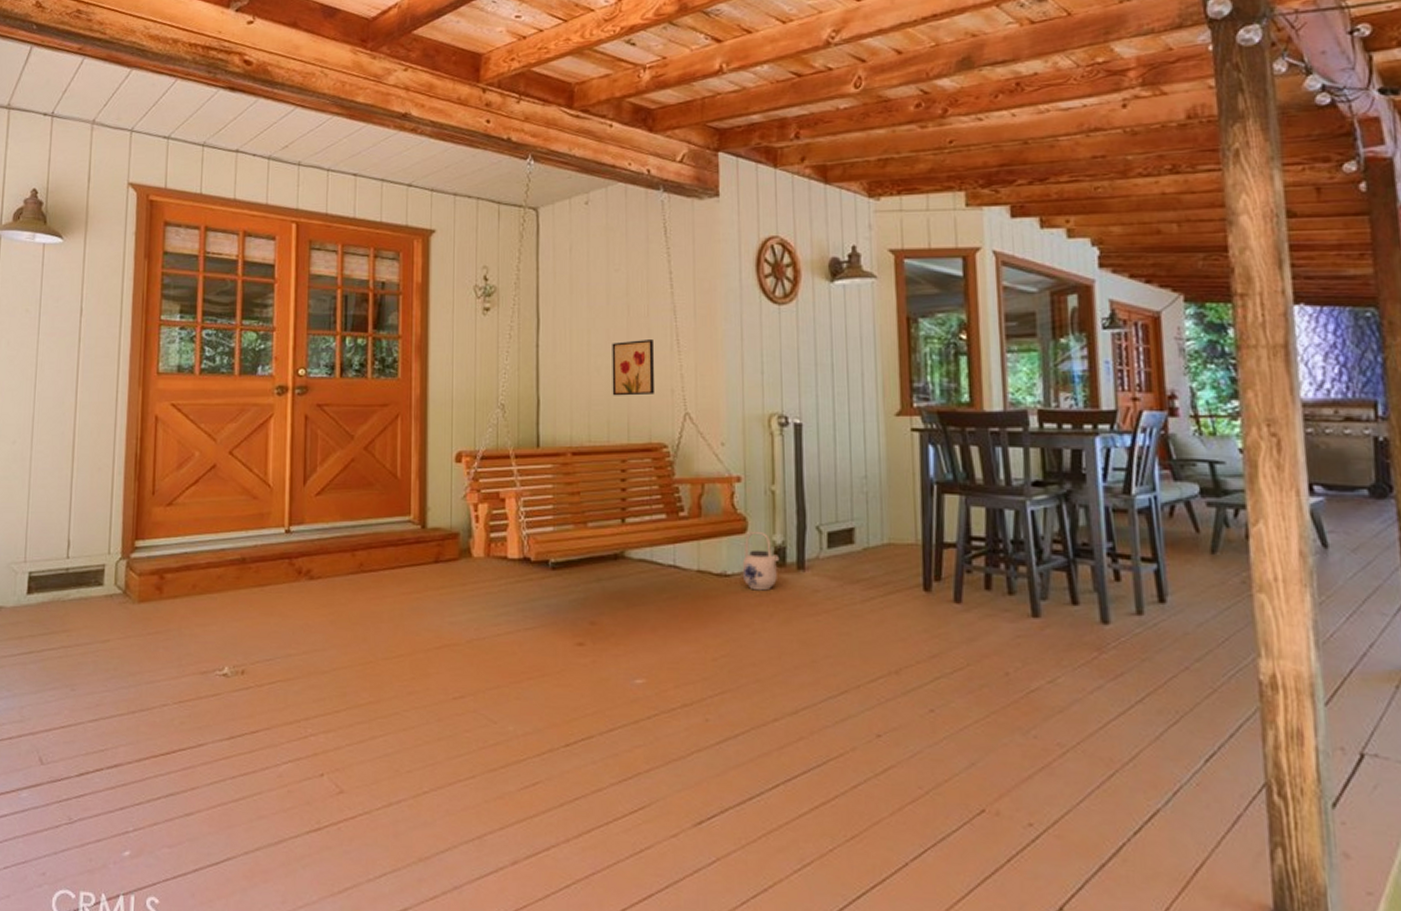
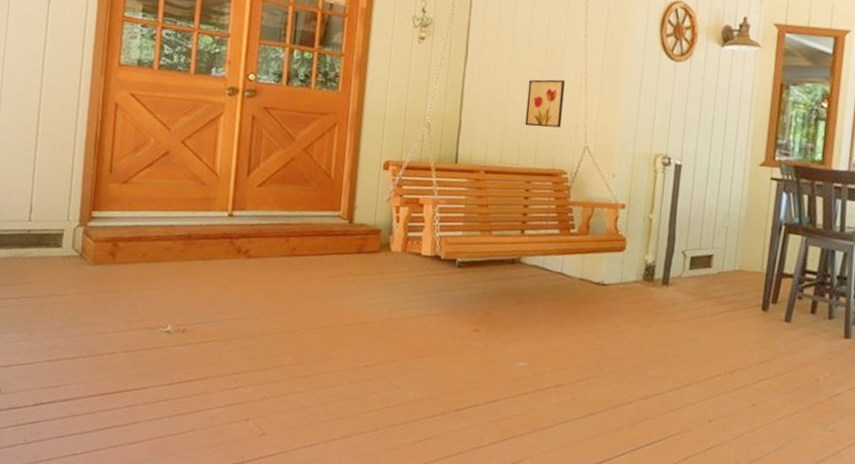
teapot: present [742,531,780,591] -> none [616,250,649,300]

